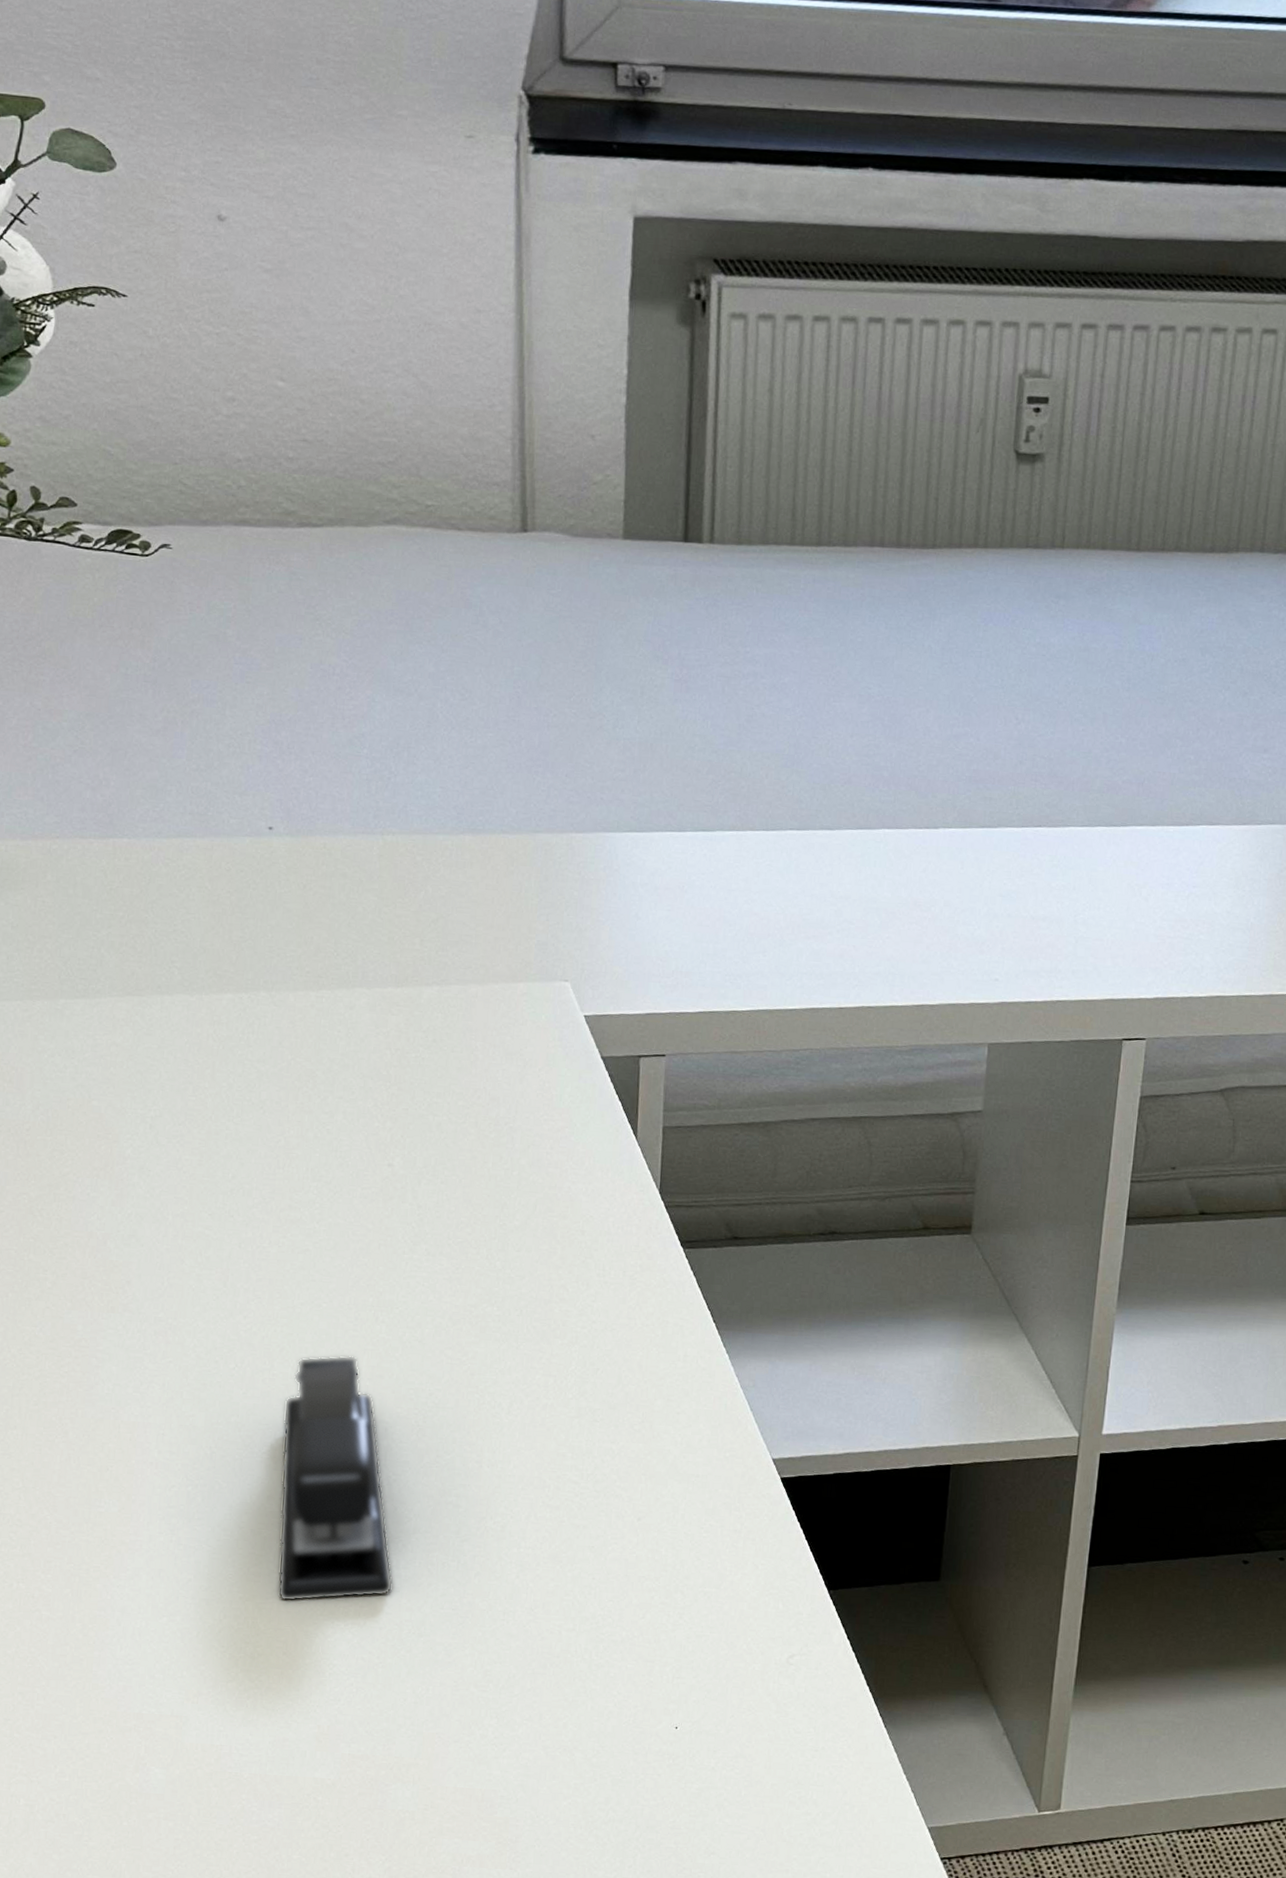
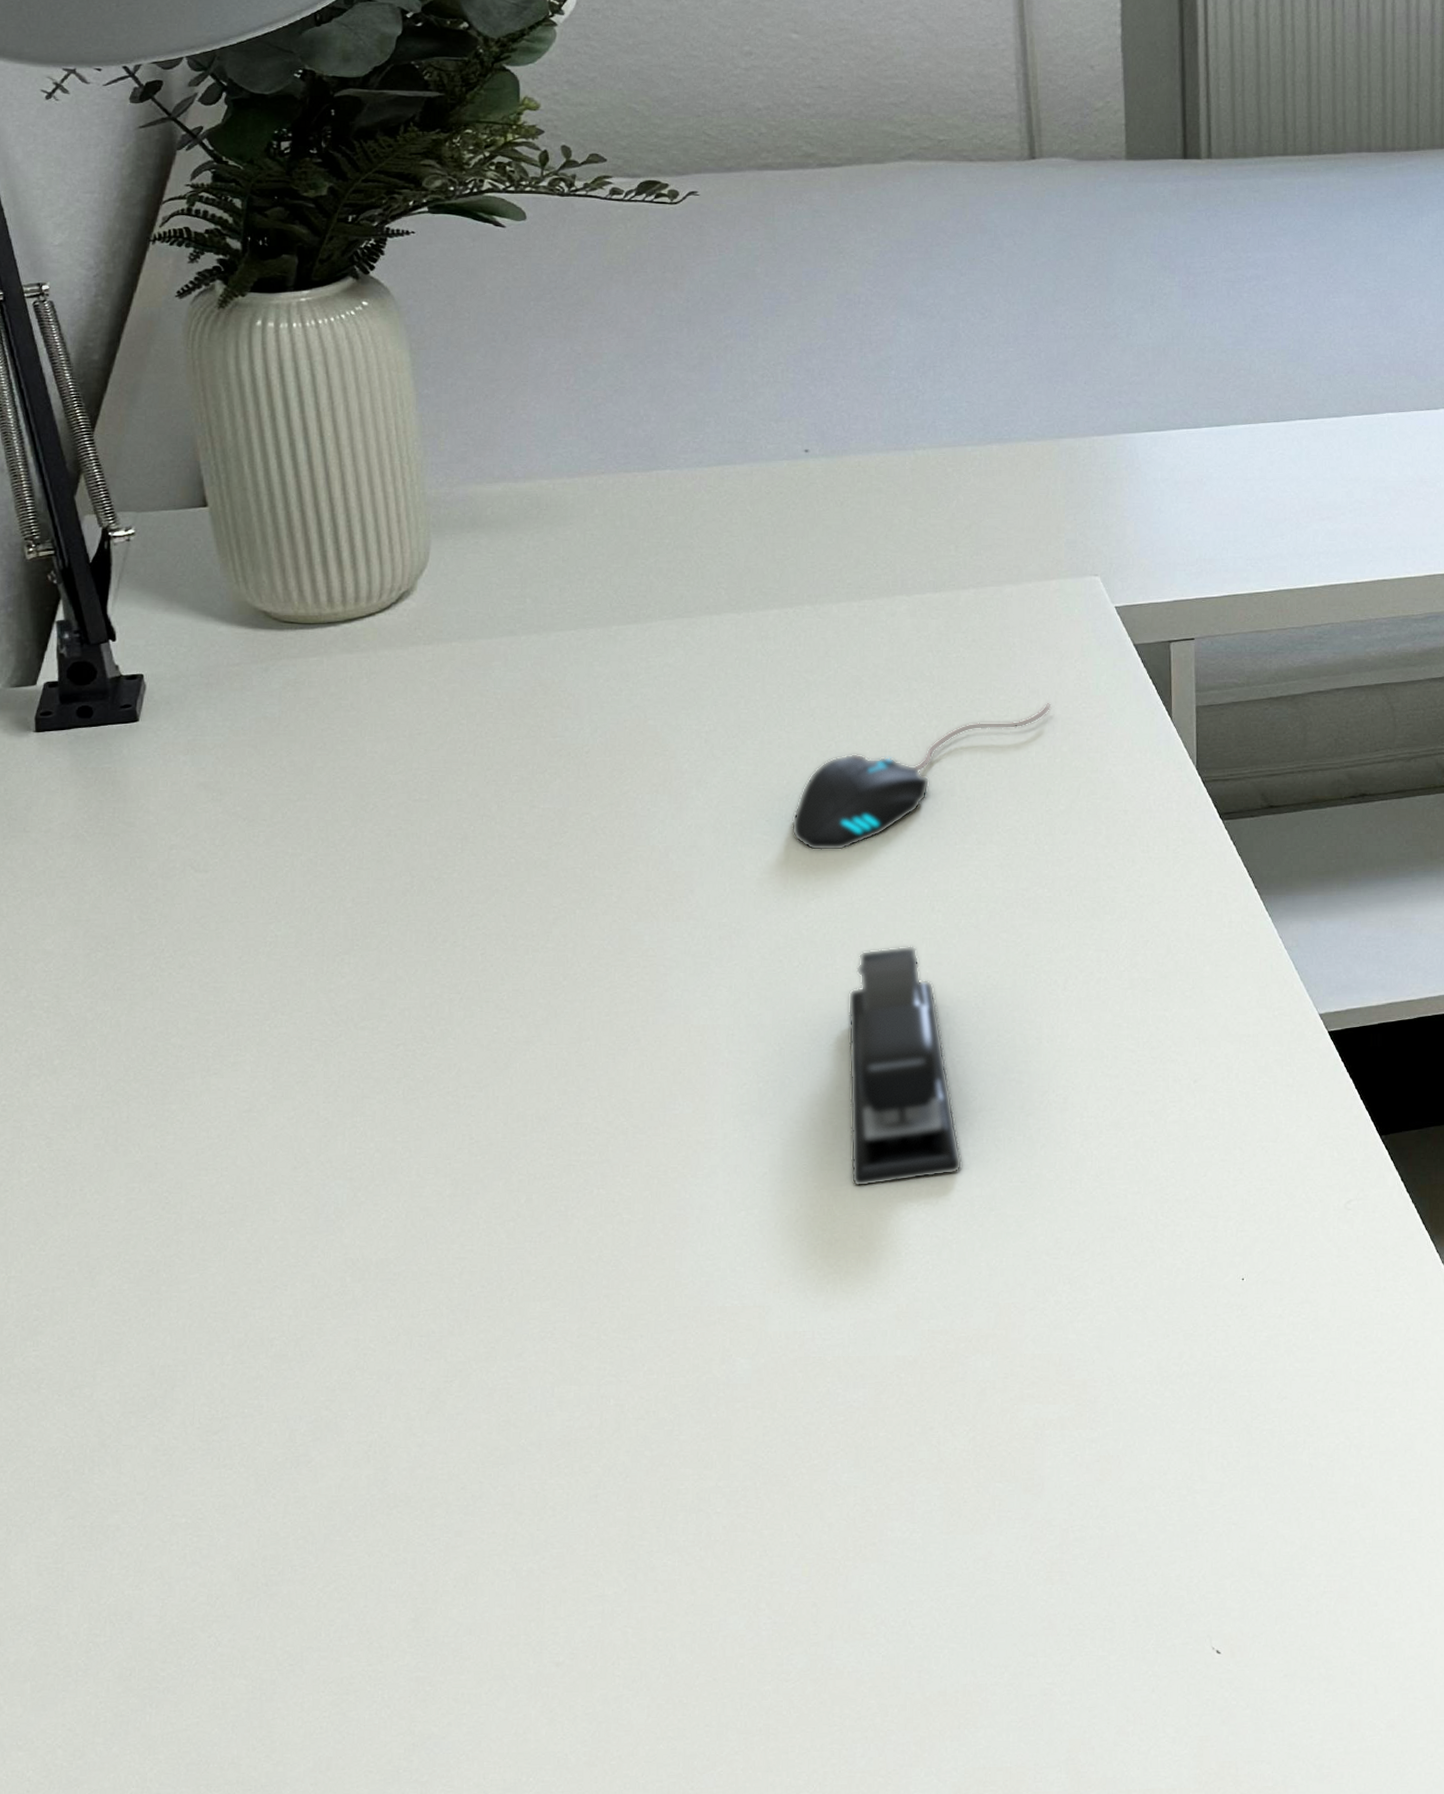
mouse: none [234,1112,512,1252] -> present [791,703,1052,851]

